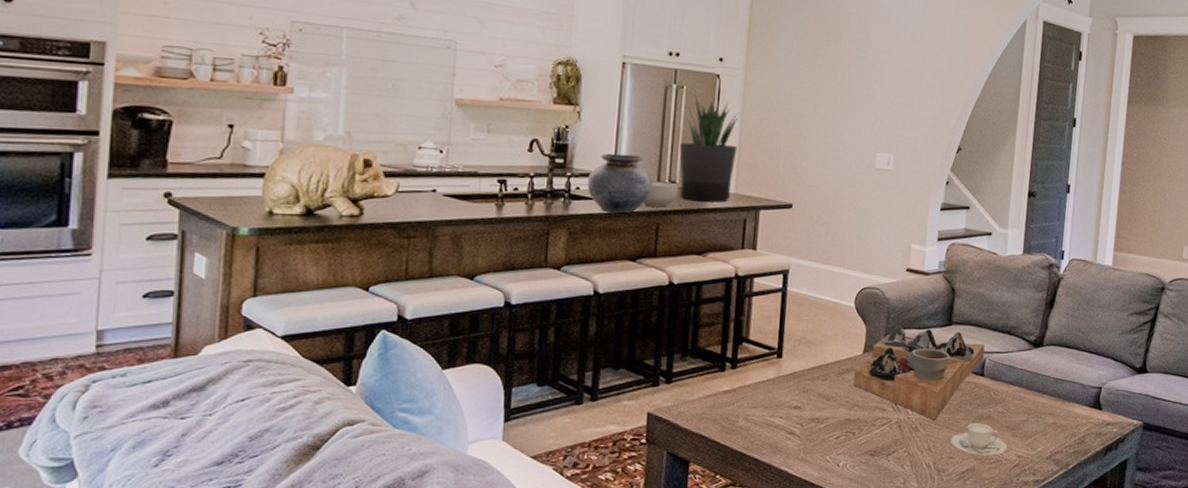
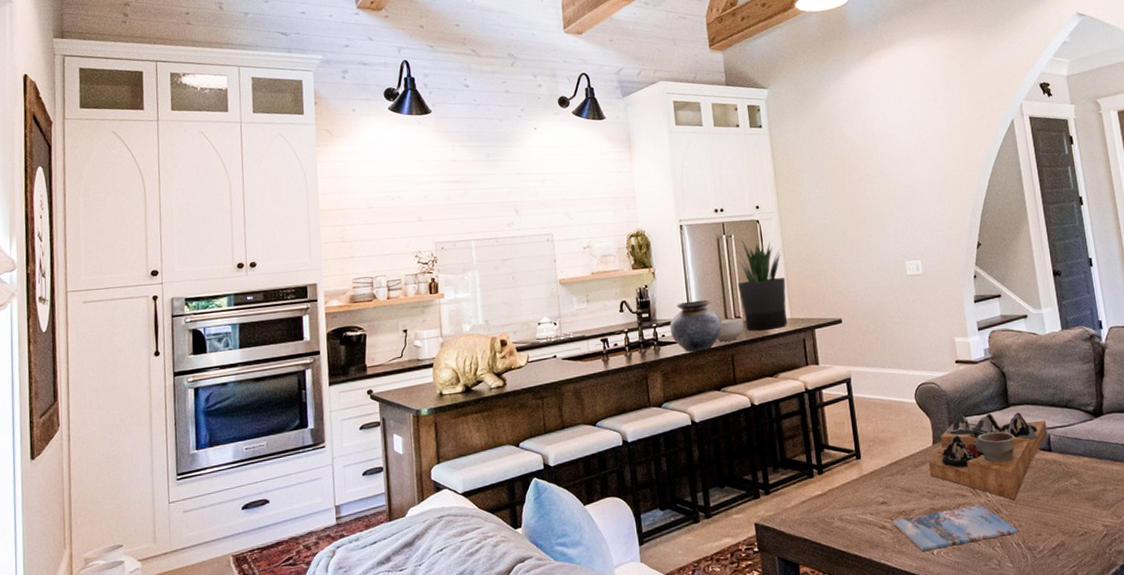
magazine: none [802,421,932,461] -> present [892,504,1019,551]
teacup: present [950,423,1008,456] -> none [1033,497,1092,530]

